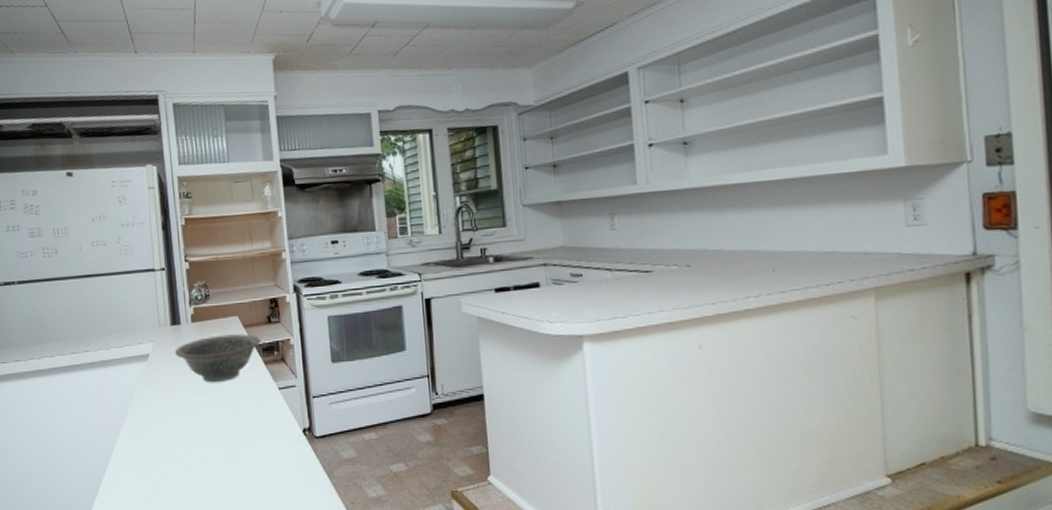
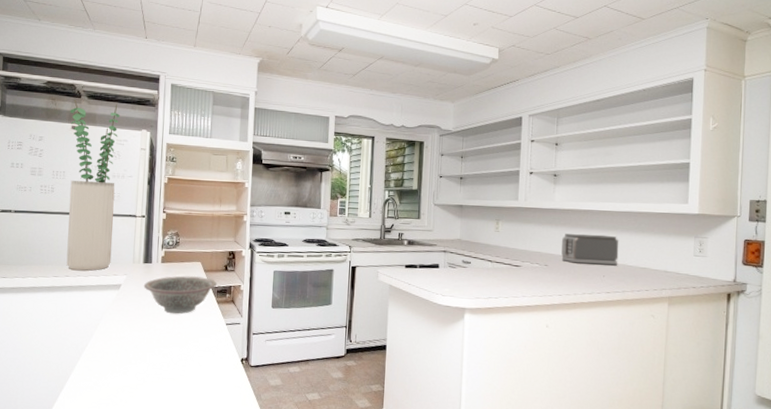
vase: none [62,138,134,344] -> present [66,99,121,271]
toaster: none [705,214,792,260] -> present [561,234,619,266]

